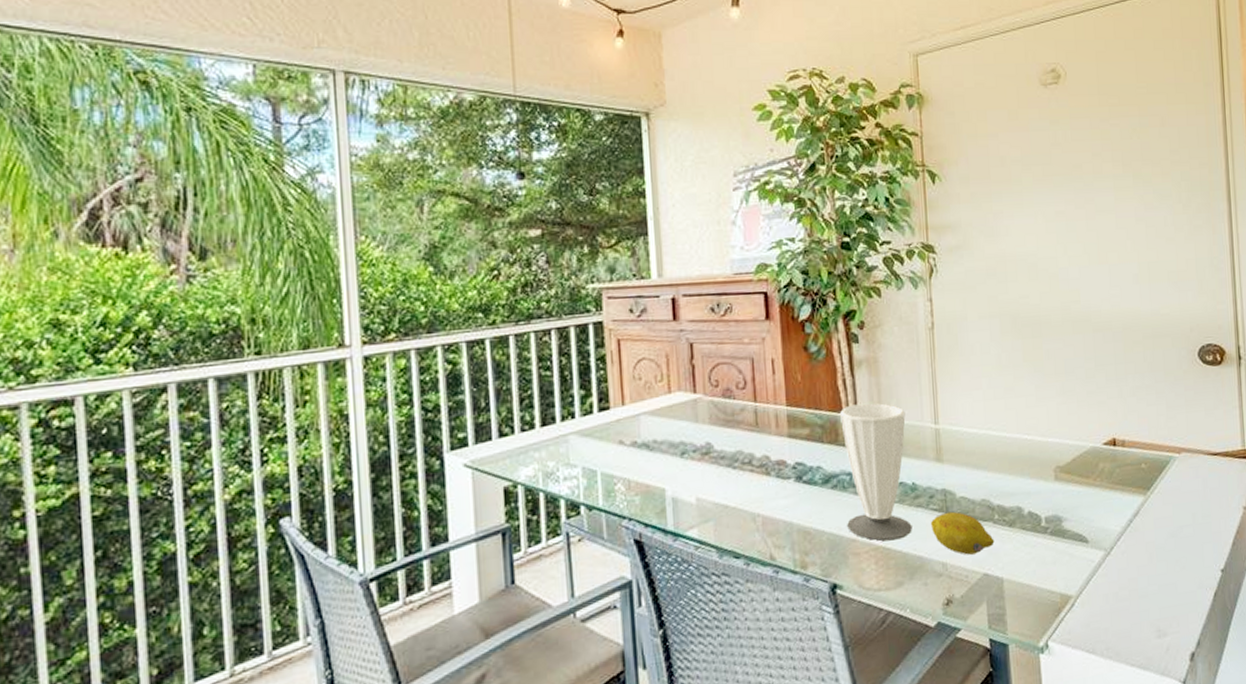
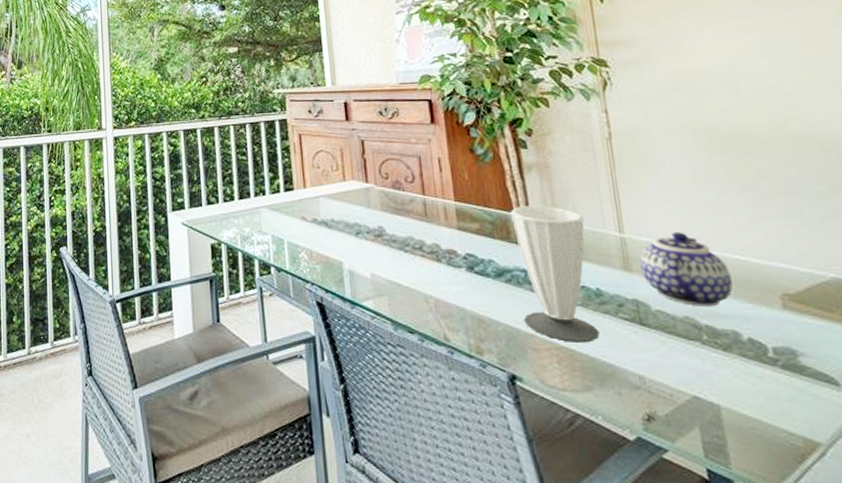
fruit: present [931,511,995,555] -> none [622,323,705,373]
teapot: none [950,418,1020,488] -> present [640,232,733,307]

